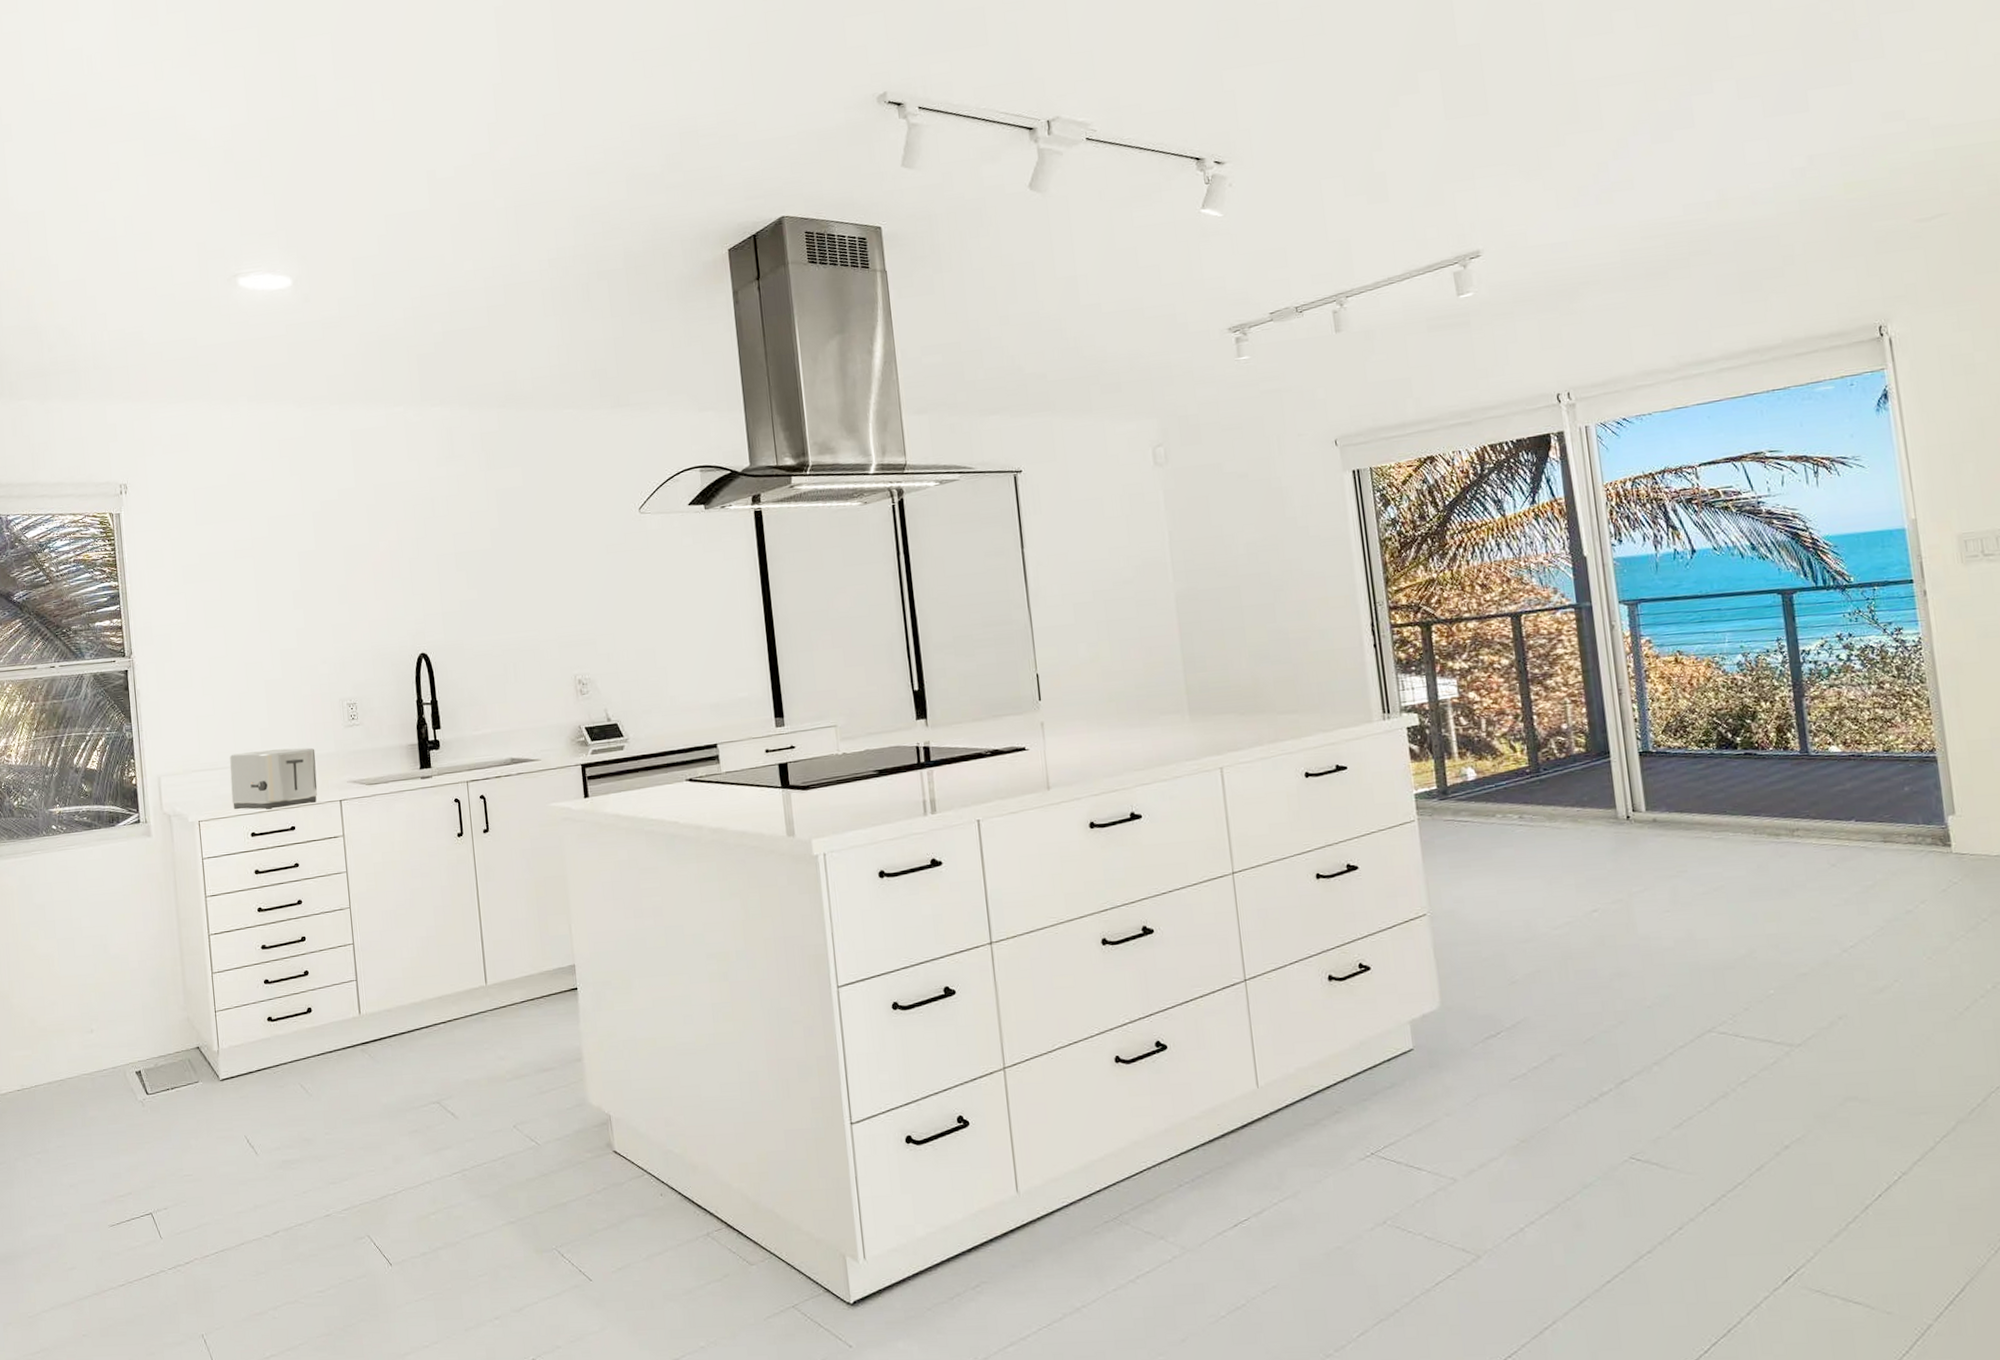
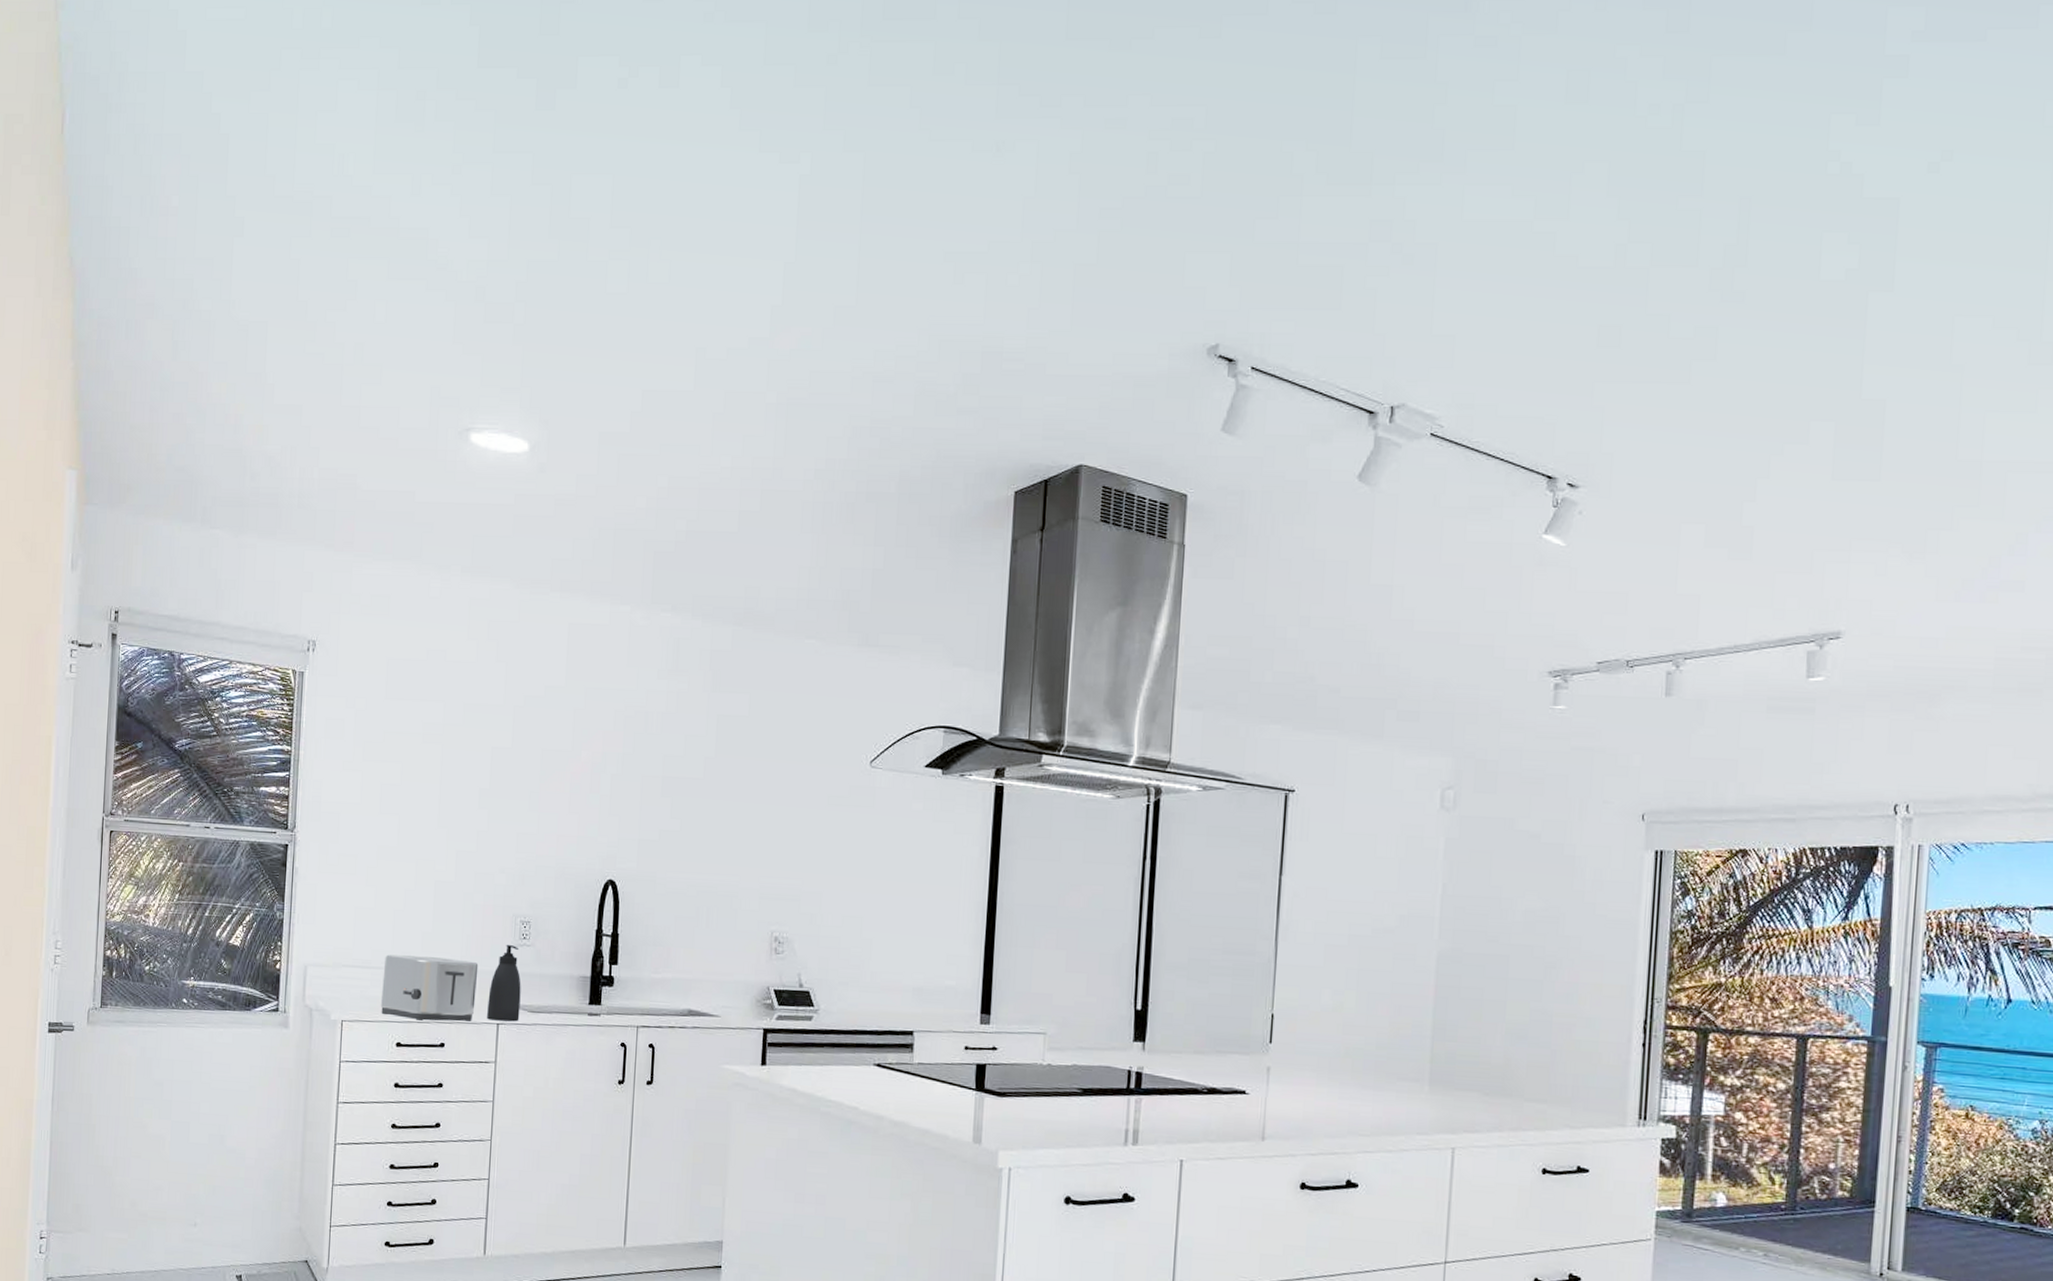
soap dispenser: none [328,727,360,799] -> present [487,945,521,1022]

